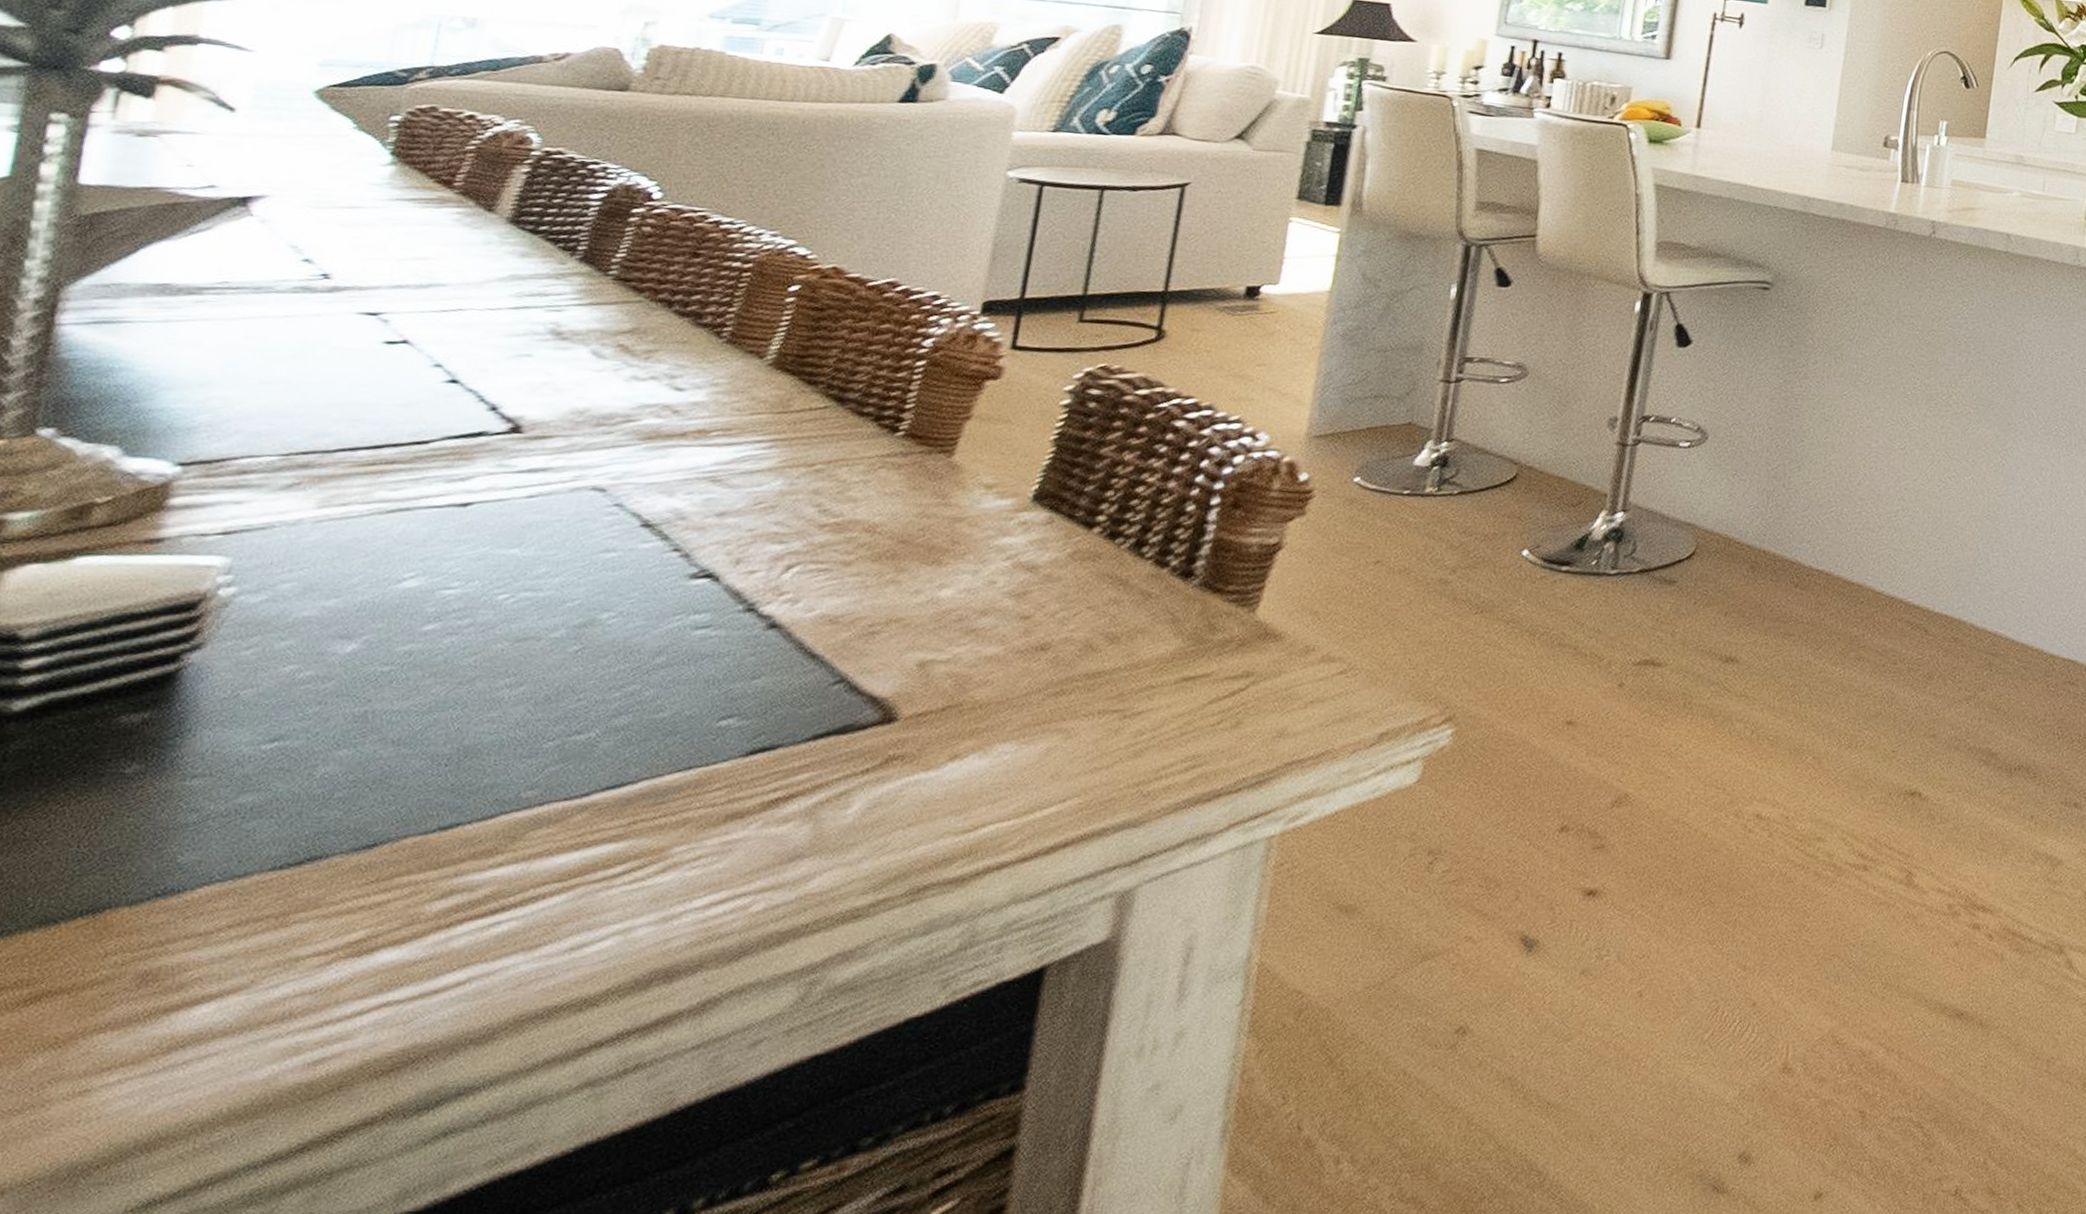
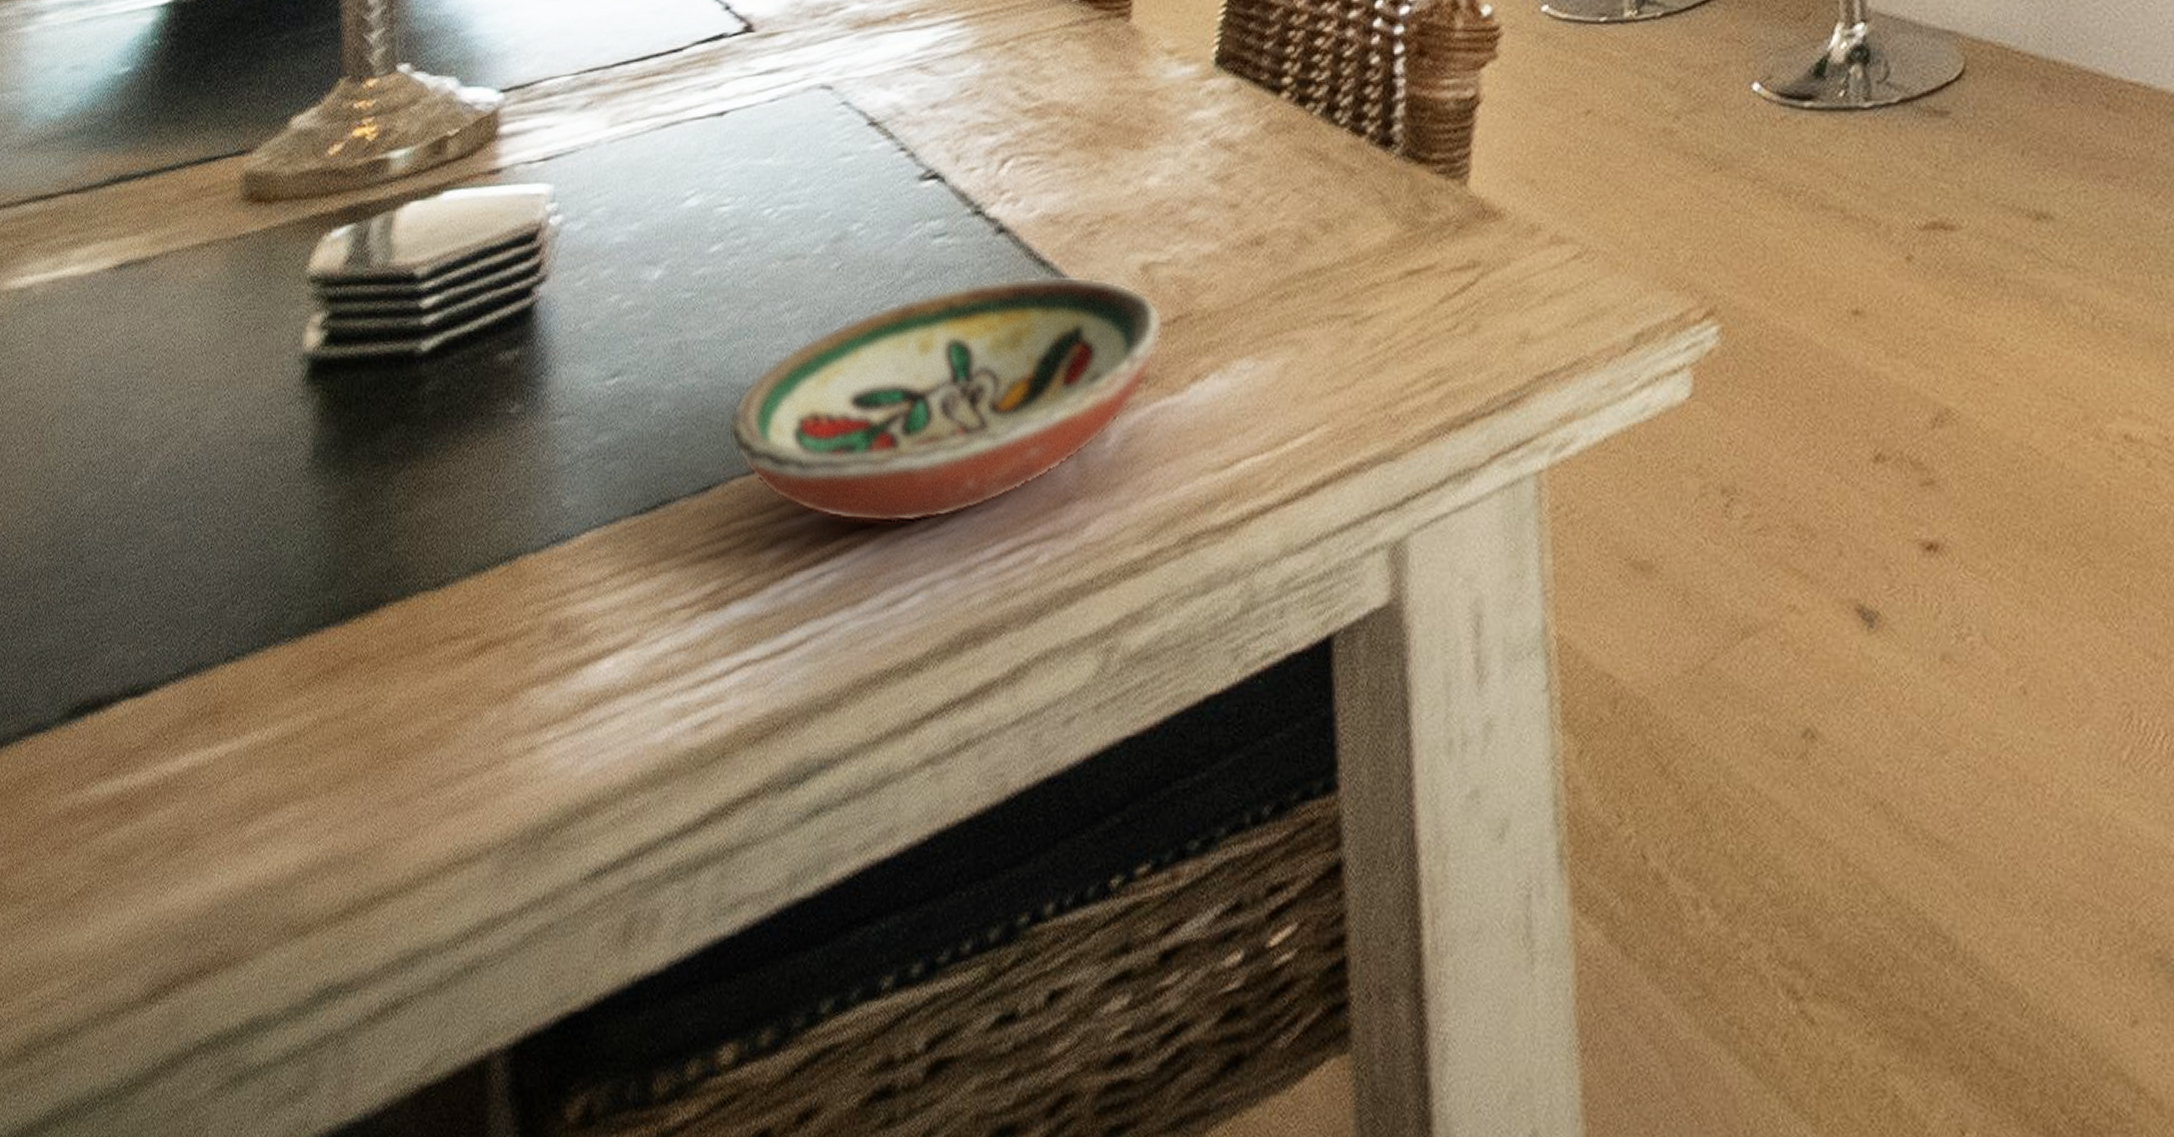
decorative bowl: none [409,666,932,878] -> present [728,275,1164,524]

